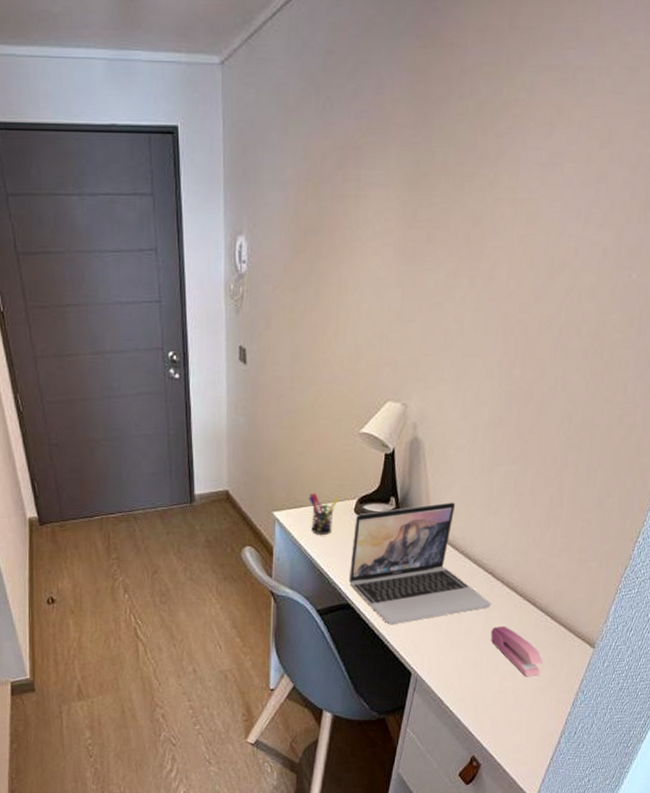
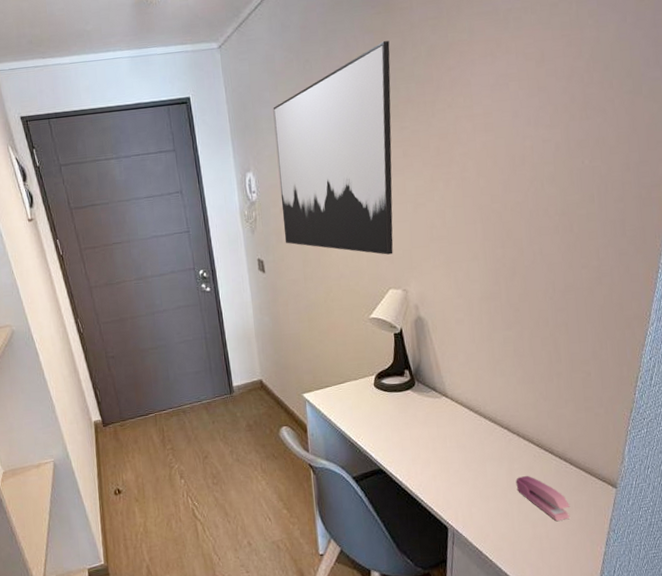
wall art: none [274,86,432,360] -> present [273,41,394,255]
pen holder: present [309,492,340,535] -> none [332,373,360,410]
laptop: present [348,502,491,625] -> none [376,369,511,485]

